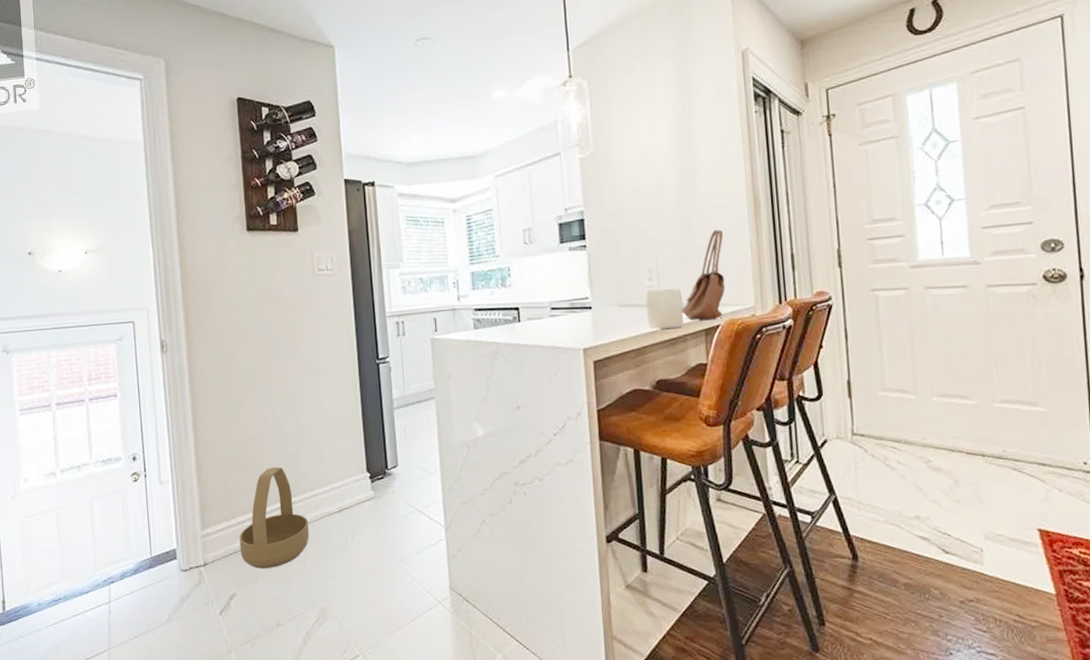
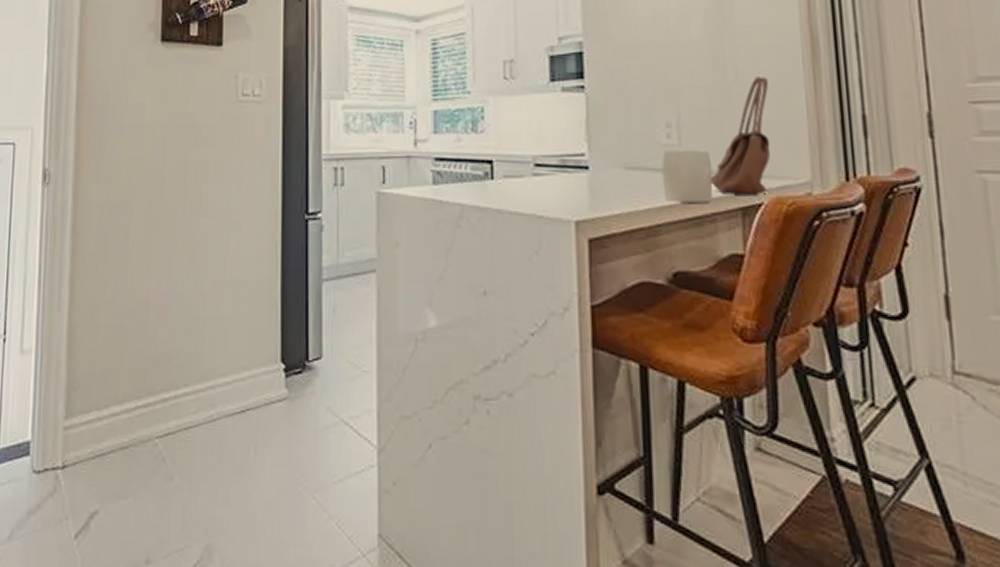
basket: present [239,466,310,568] -> none [110,344,201,481]

